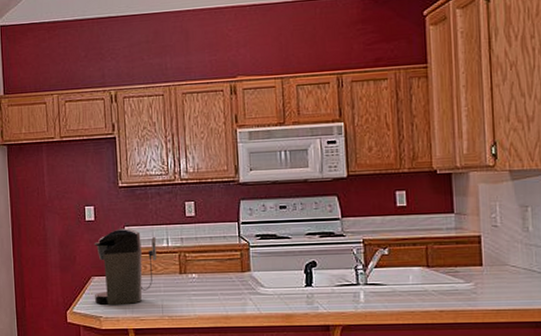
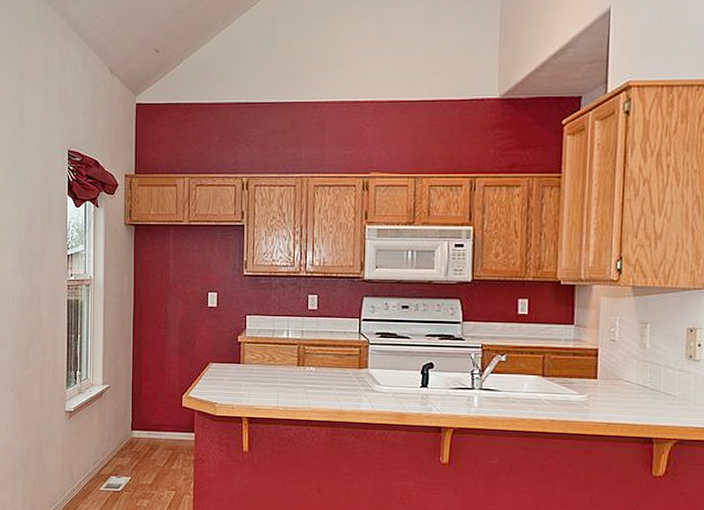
coffee maker: present [93,228,157,306] -> none [210,317,276,393]

